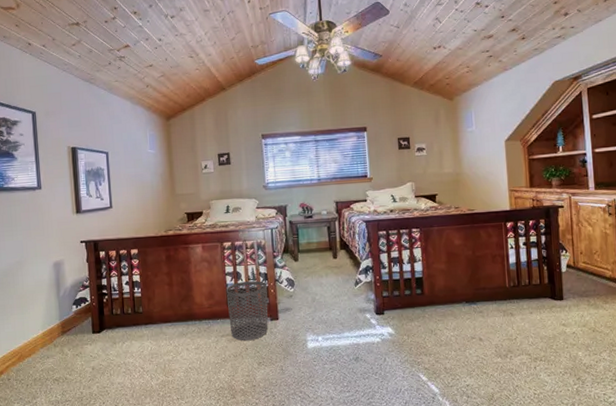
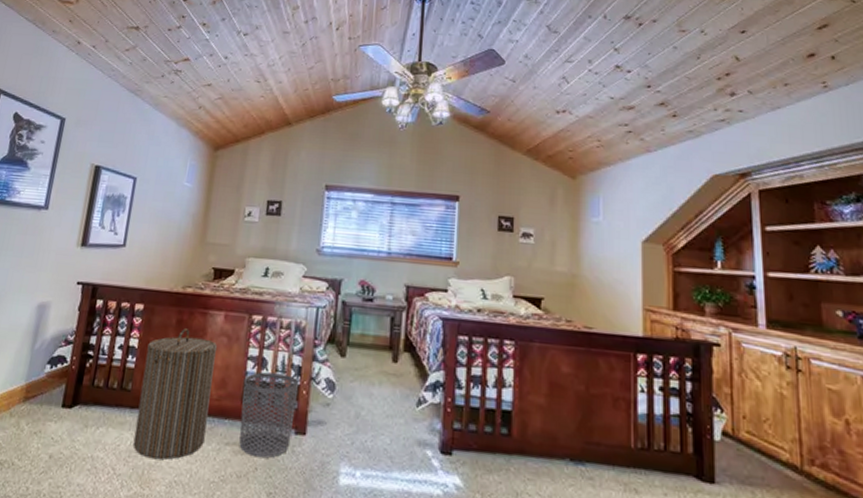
laundry hamper: none [148,261,205,356] -> present [133,328,218,460]

